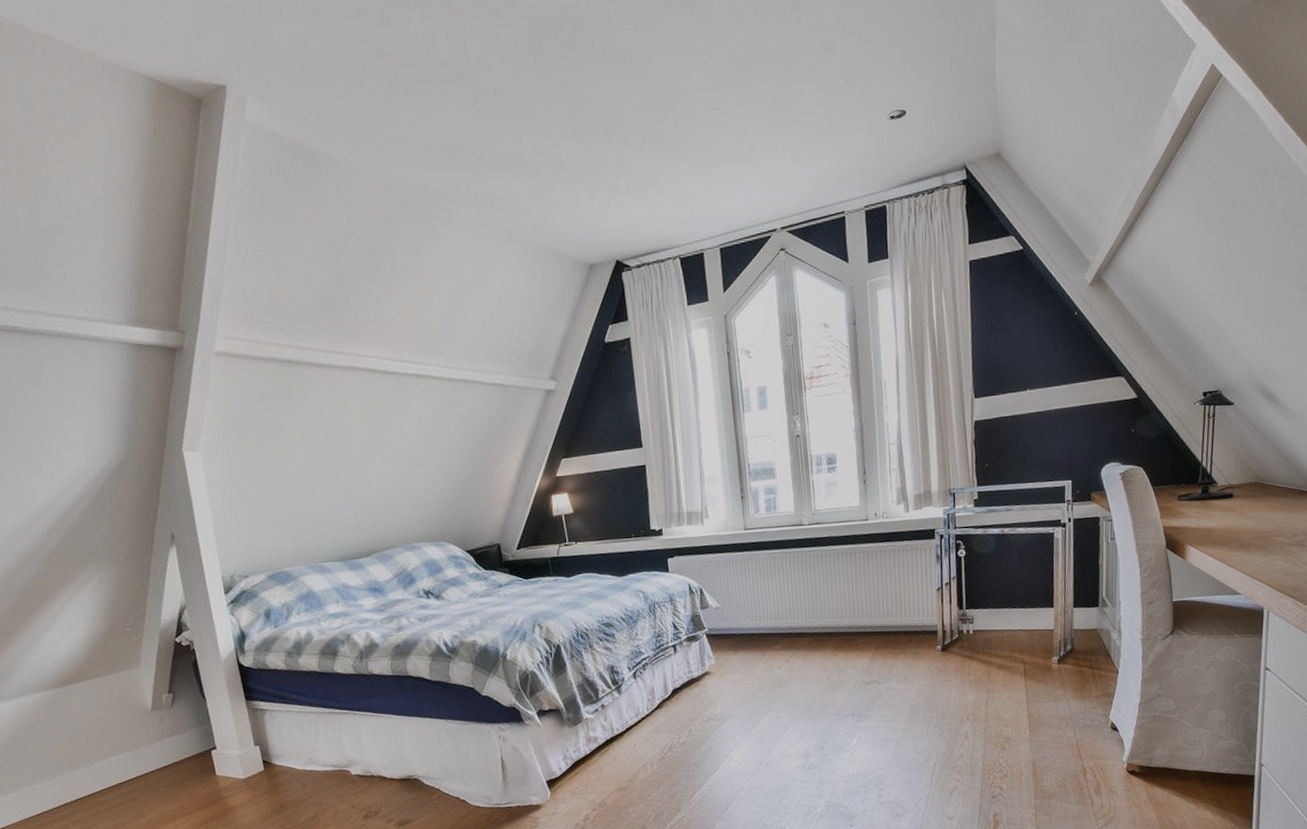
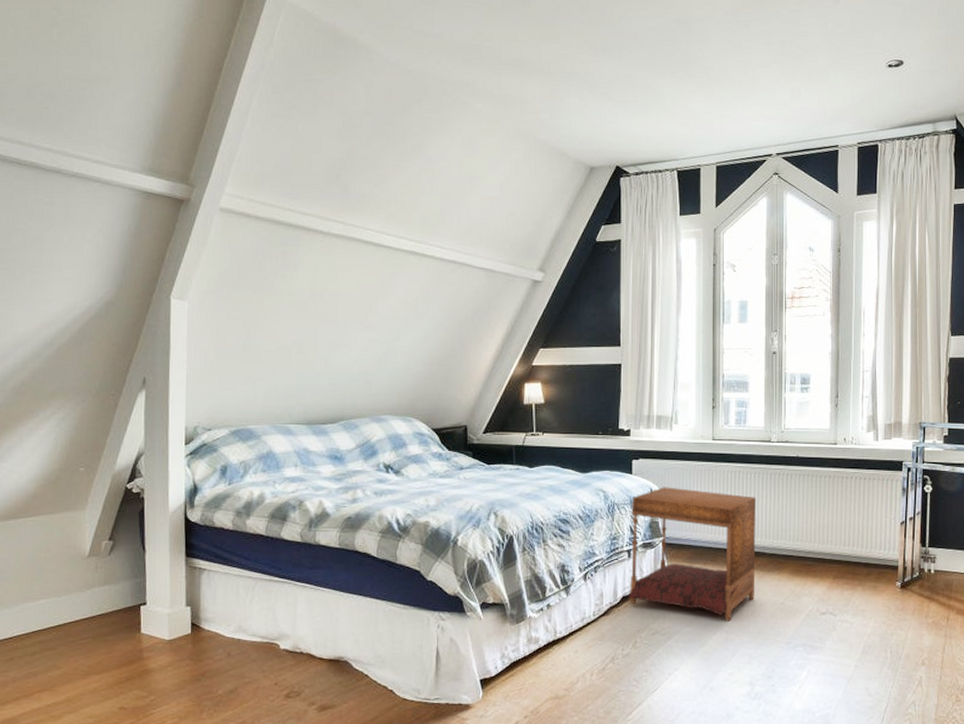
canopy bed: none [671,580,801,701] -> present [628,487,756,621]

